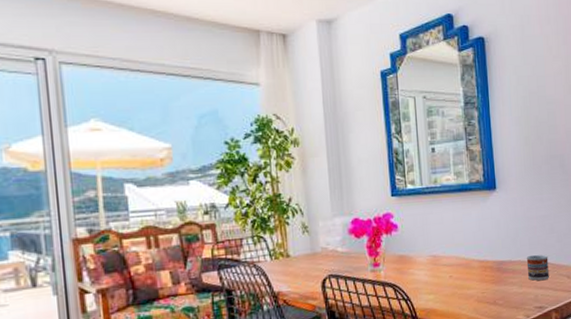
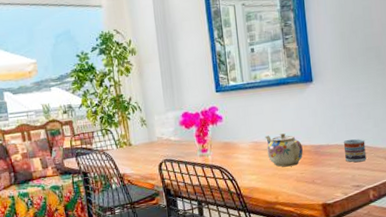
teapot: none [444,245,485,286] -> present [264,132,303,167]

